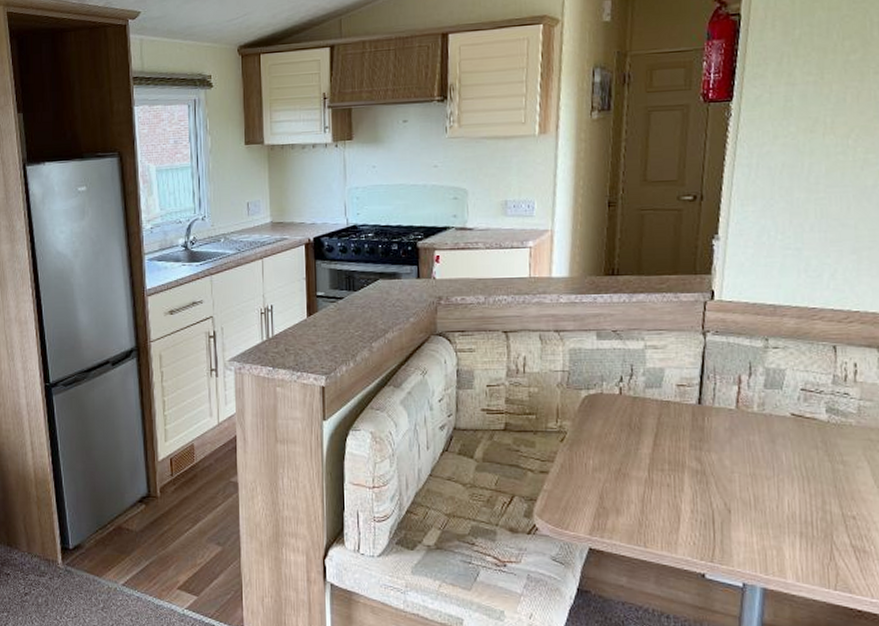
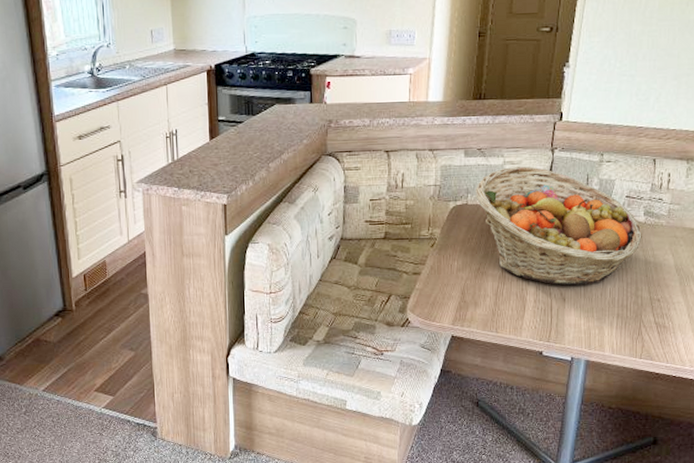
fruit basket: none [612,351,827,495] -> present [476,166,643,286]

